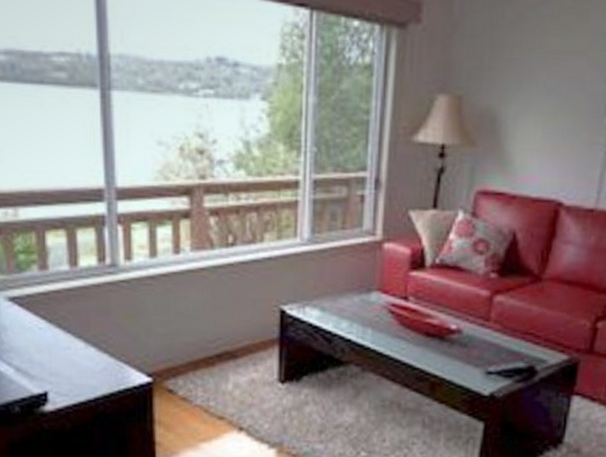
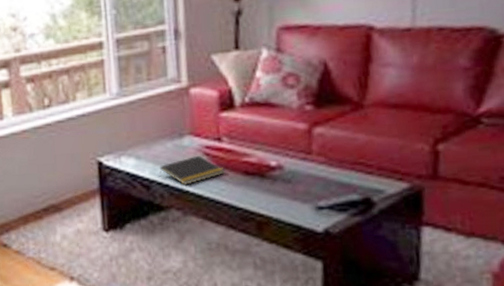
notepad: none [343,312,408,341] -> present [159,155,226,185]

